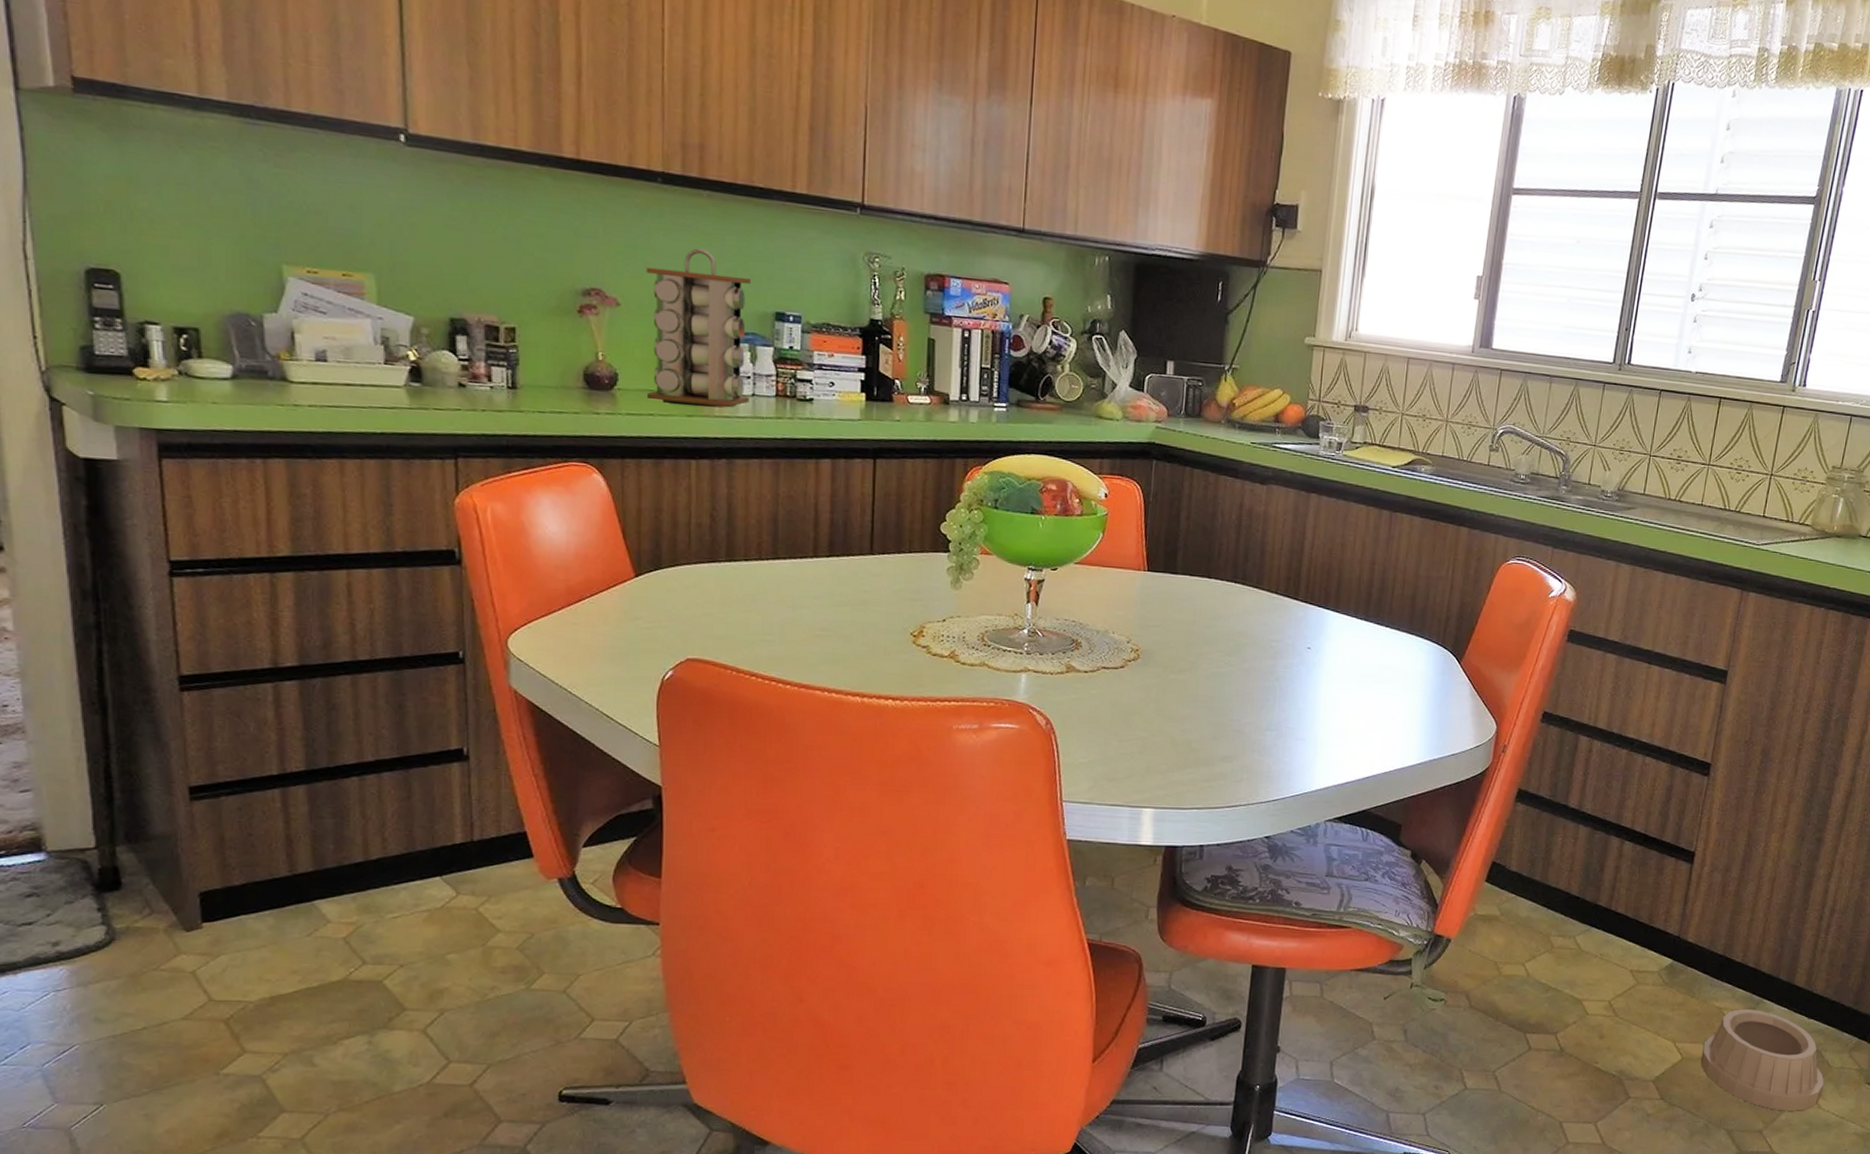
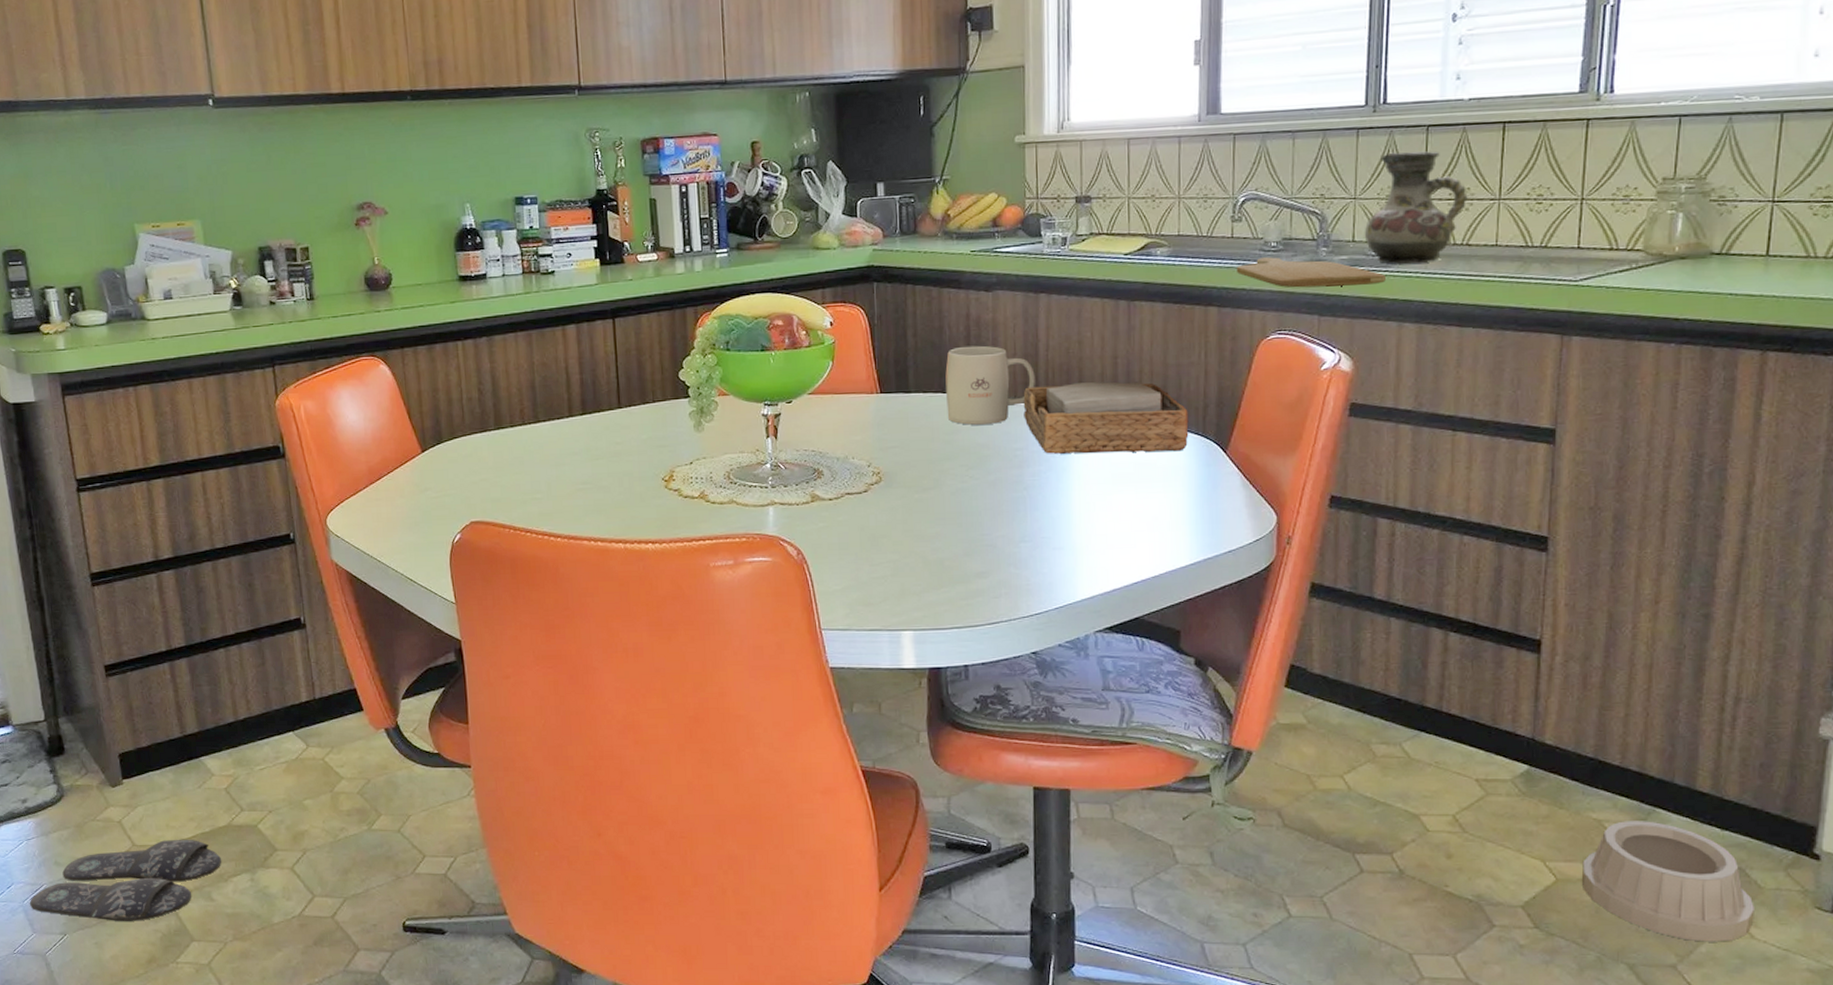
slippers: none [53,994,330,1089] -> present [30,839,221,921]
spice rack: present [646,248,751,408] -> none [405,151,501,294]
mug: none [1210,534,1299,614] -> present [945,345,1036,425]
napkin holder: none [1283,582,1432,658] -> present [1023,381,1189,454]
chopping board: none [1488,487,1611,526] -> present [1236,257,1386,288]
jug: none [1598,409,1685,513] -> present [1364,151,1468,264]

